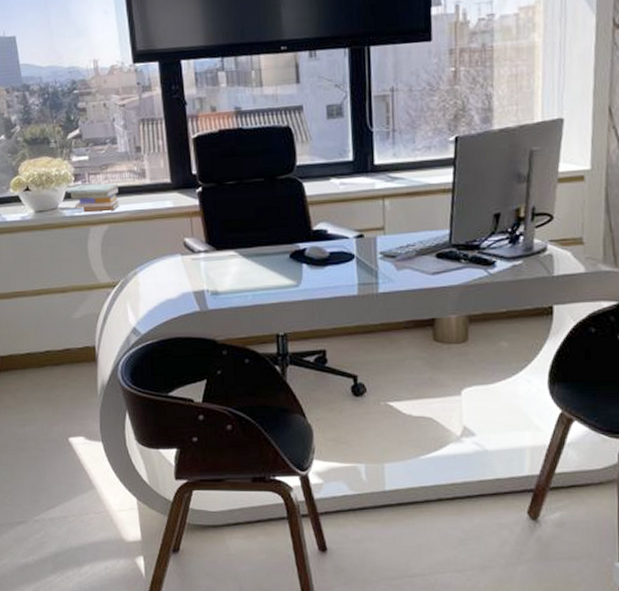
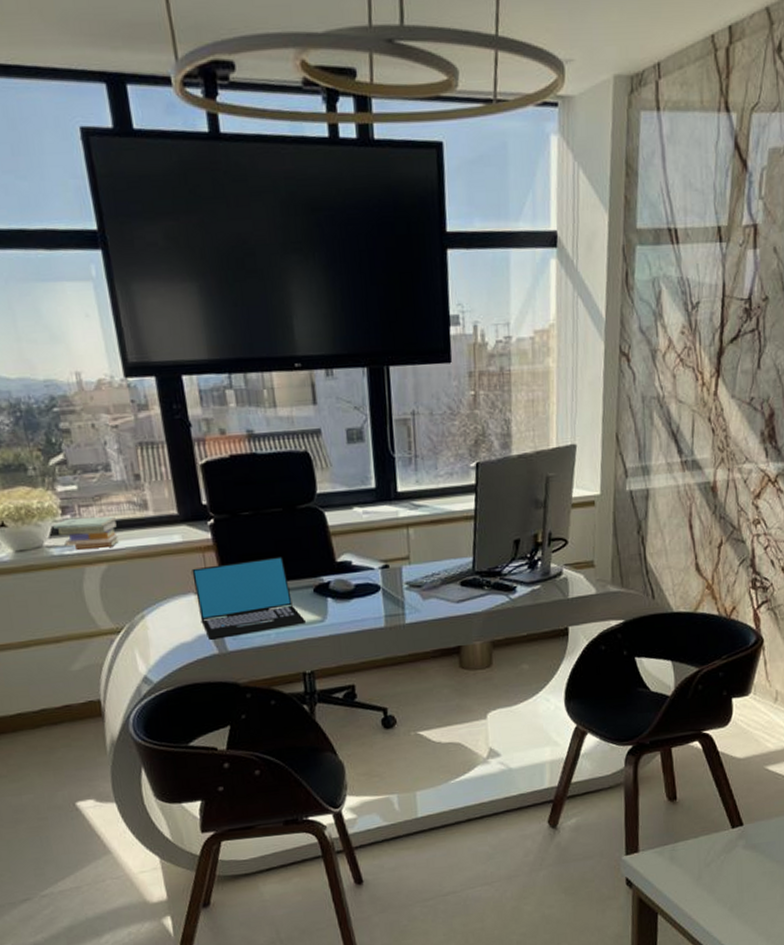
laptop: none [180,223,281,298] -> present [192,556,306,640]

